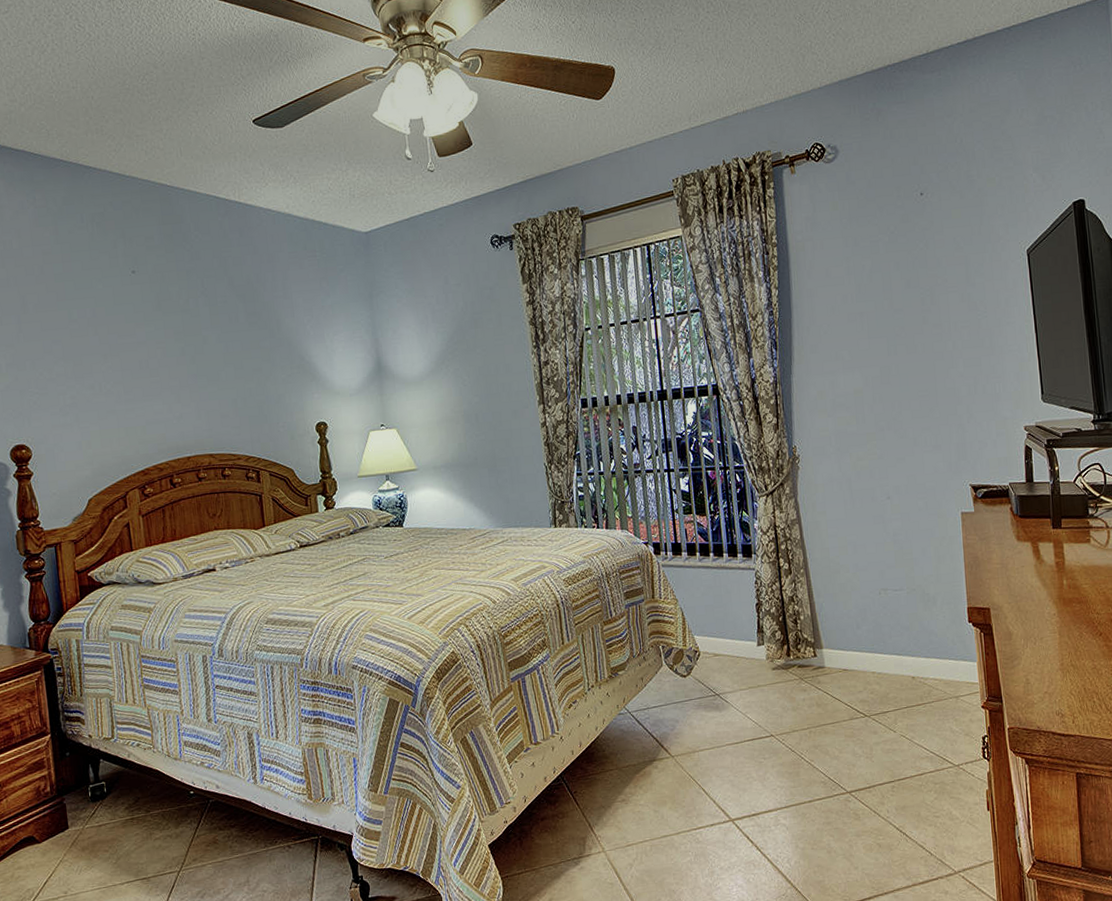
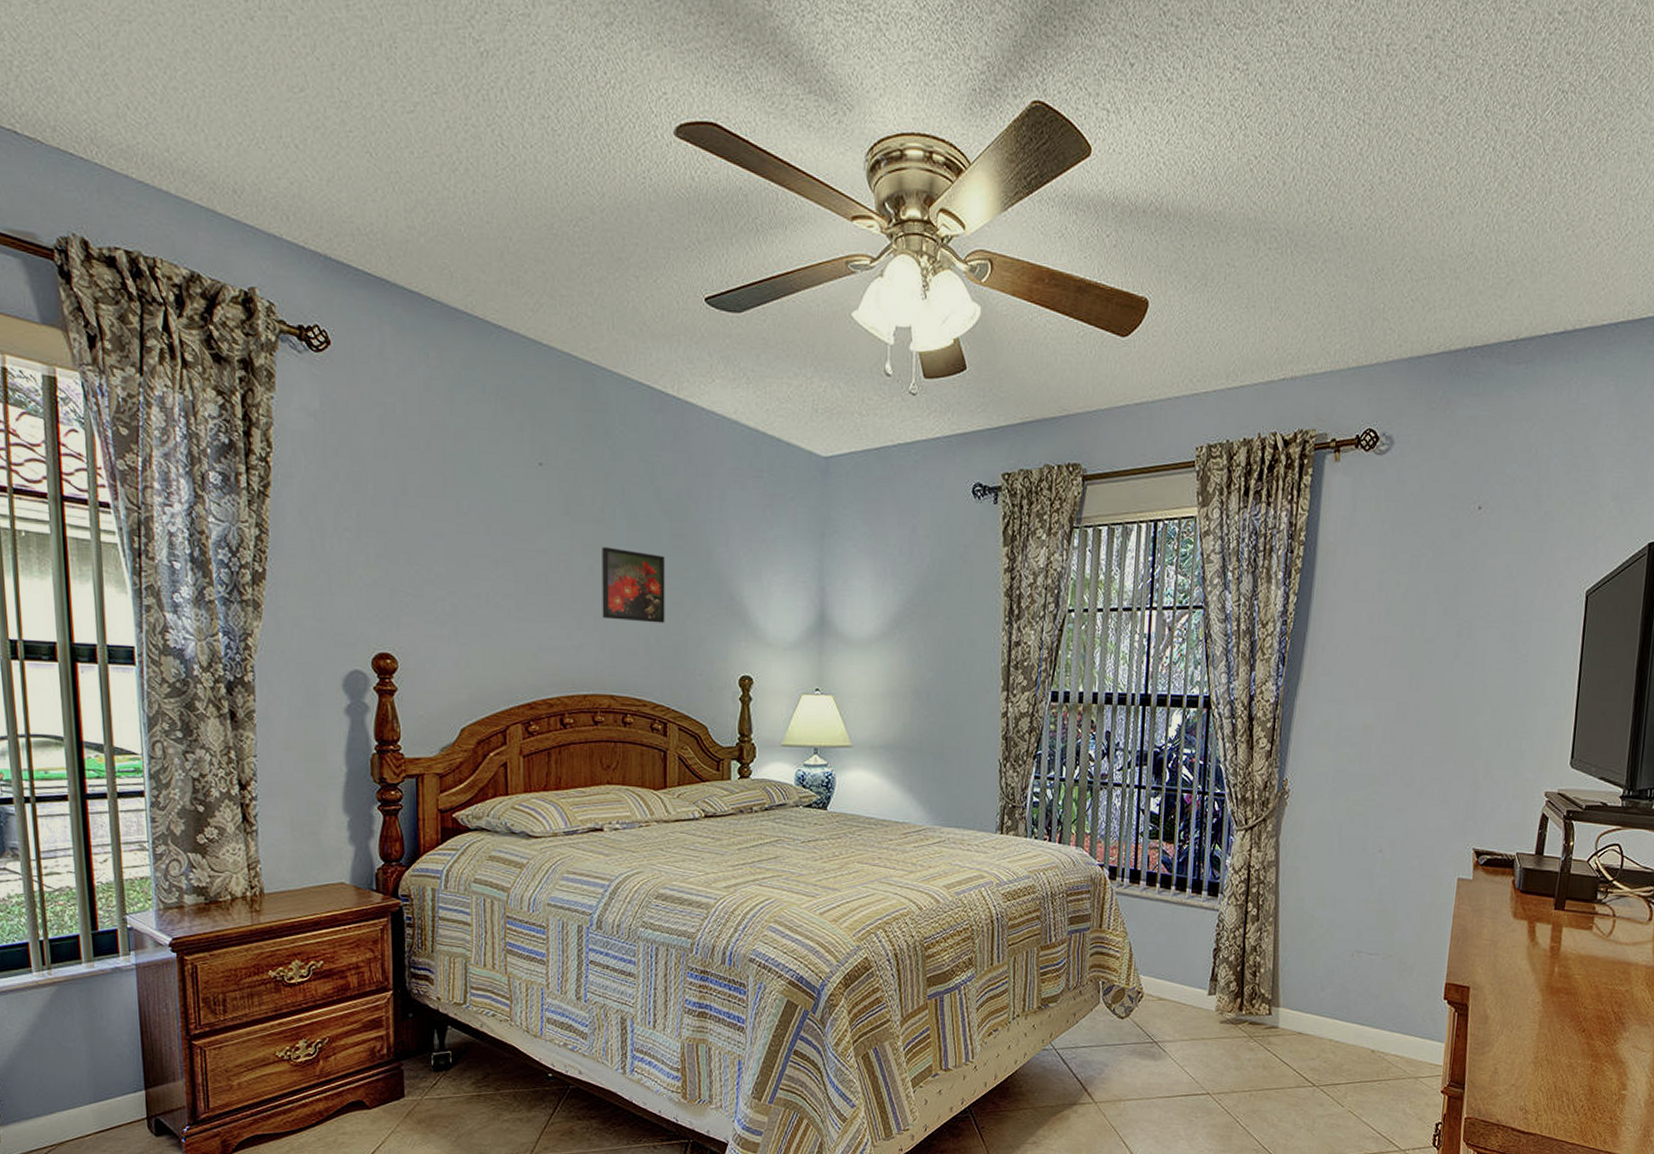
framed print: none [190,331,249,391] -> present [602,547,665,623]

